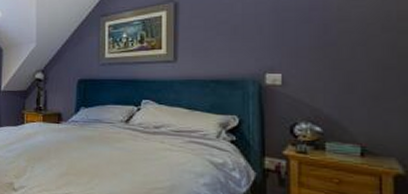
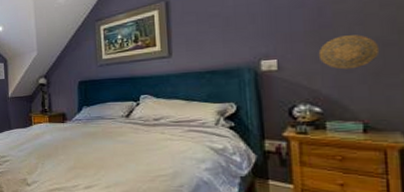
decorative plate: none [321,56,380,90] -> present [318,34,380,70]

